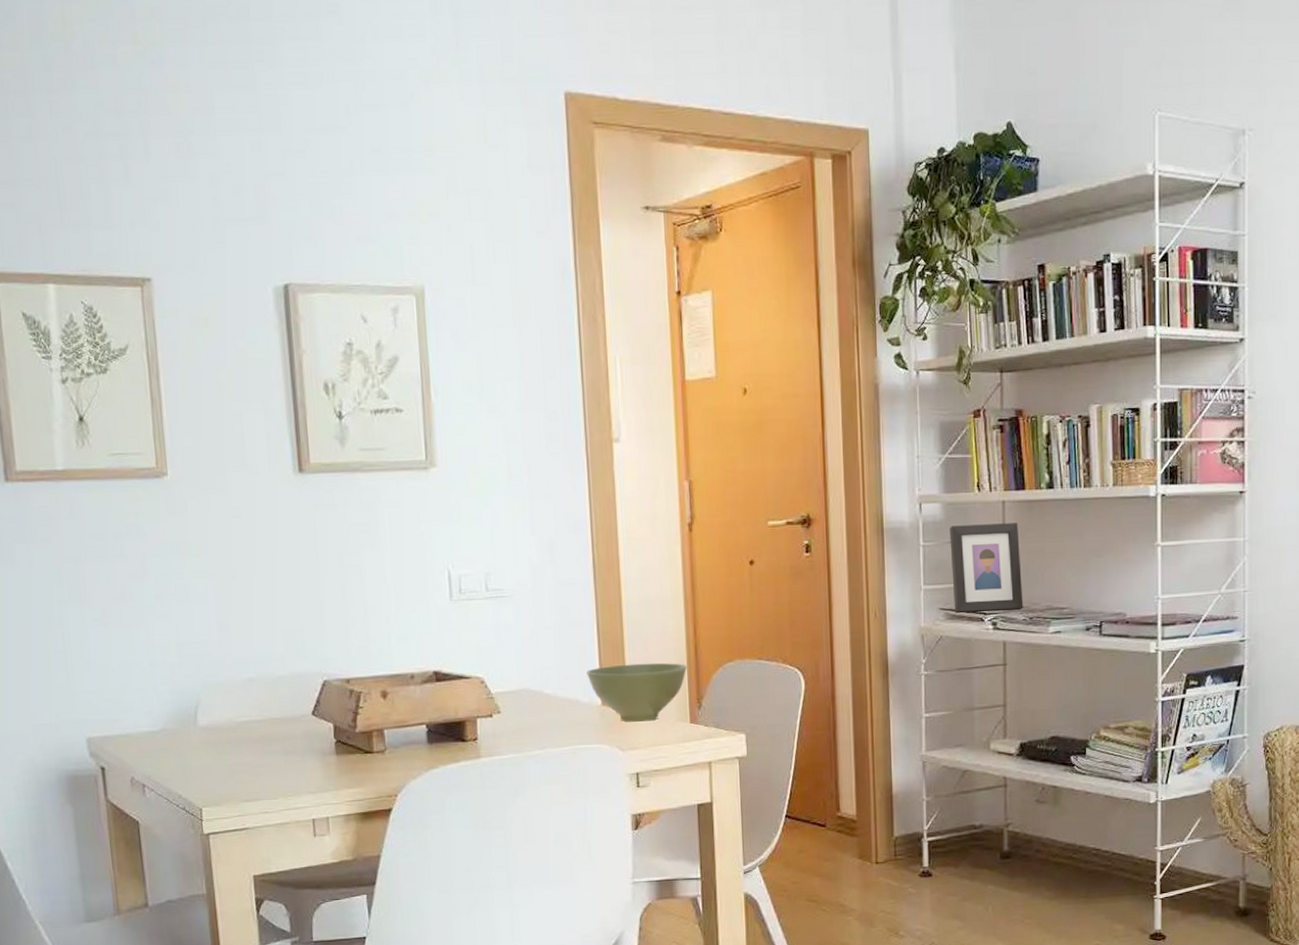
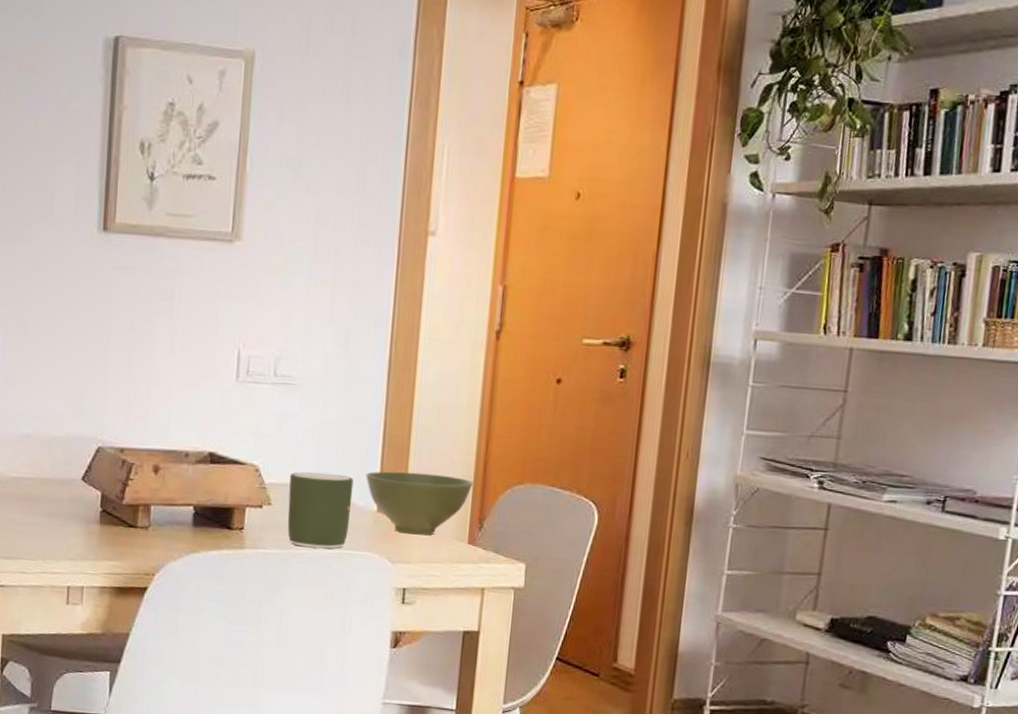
mug: none [515,675,578,748] -> present [287,472,354,549]
picture frame: present [949,523,1023,614] -> none [777,368,865,472]

